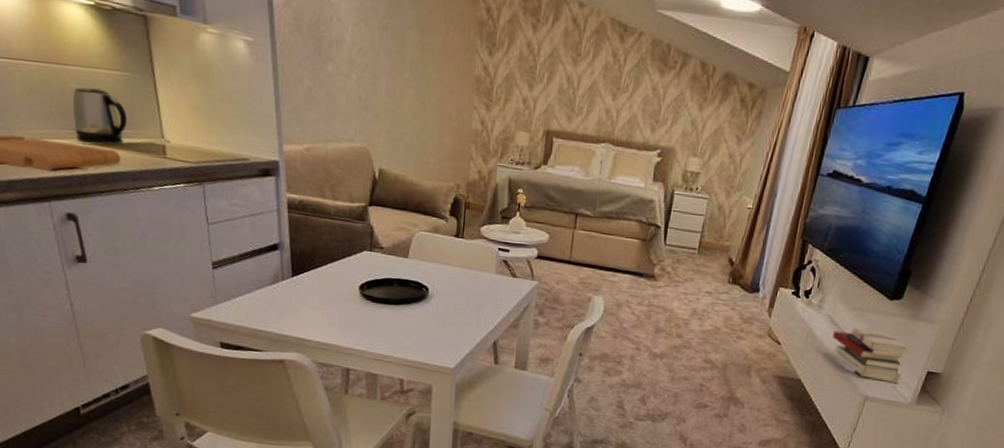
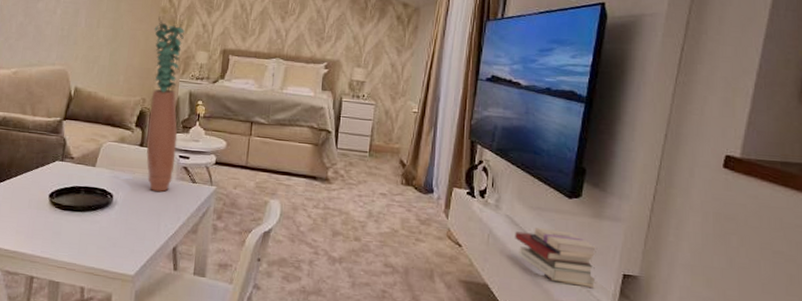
vase: none [462,87,502,286] -> present [146,16,184,192]

